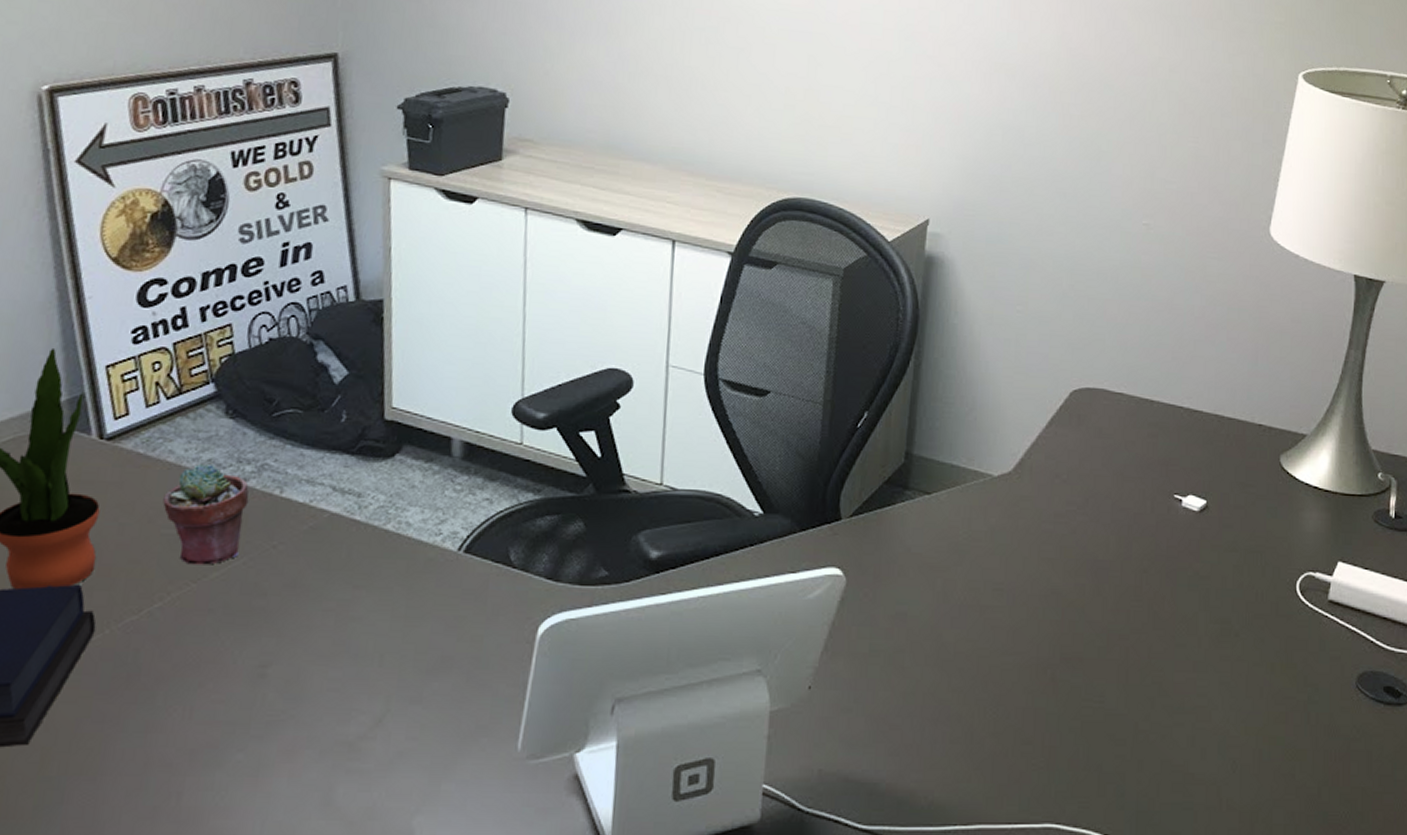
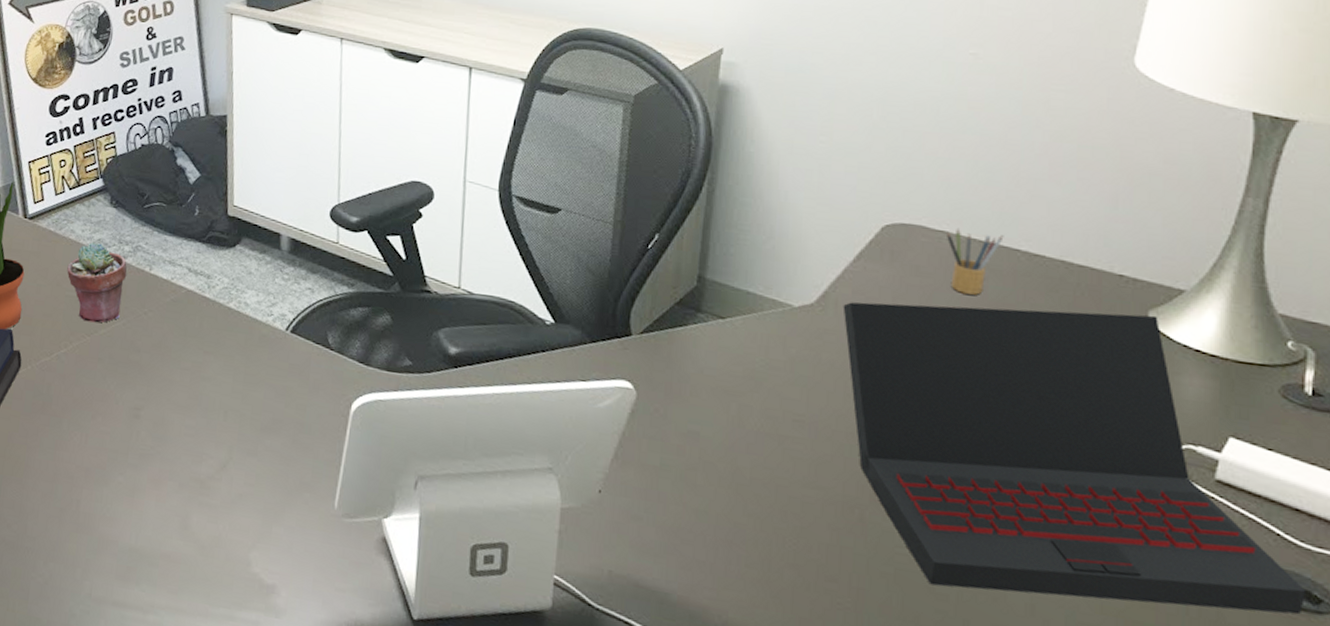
laptop: none [1037,459,1391,732] -> present [842,302,1307,615]
pencil box: none [1123,389,1170,452] -> present [945,227,1004,295]

